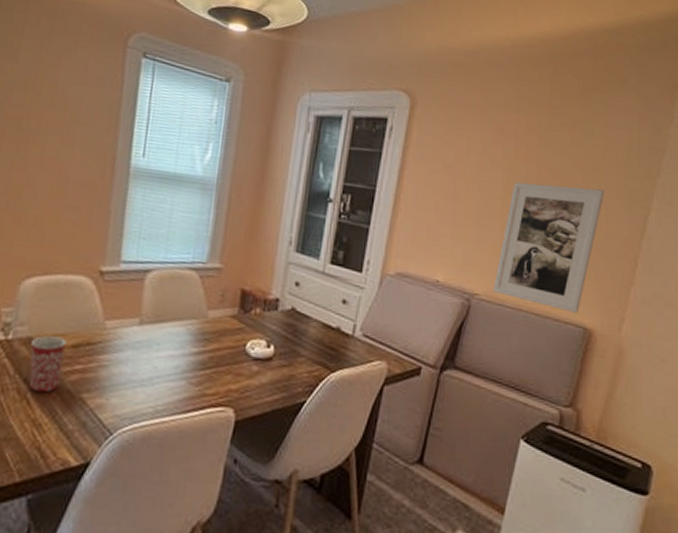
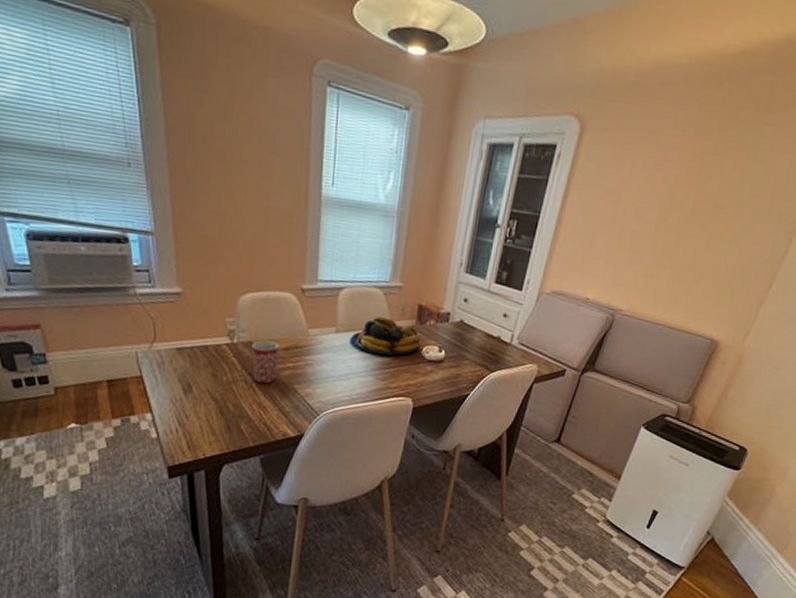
fruit bowl: none [156,303,244,353] -> present [349,316,421,356]
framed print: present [492,182,604,313] -> none [635,207,755,327]

